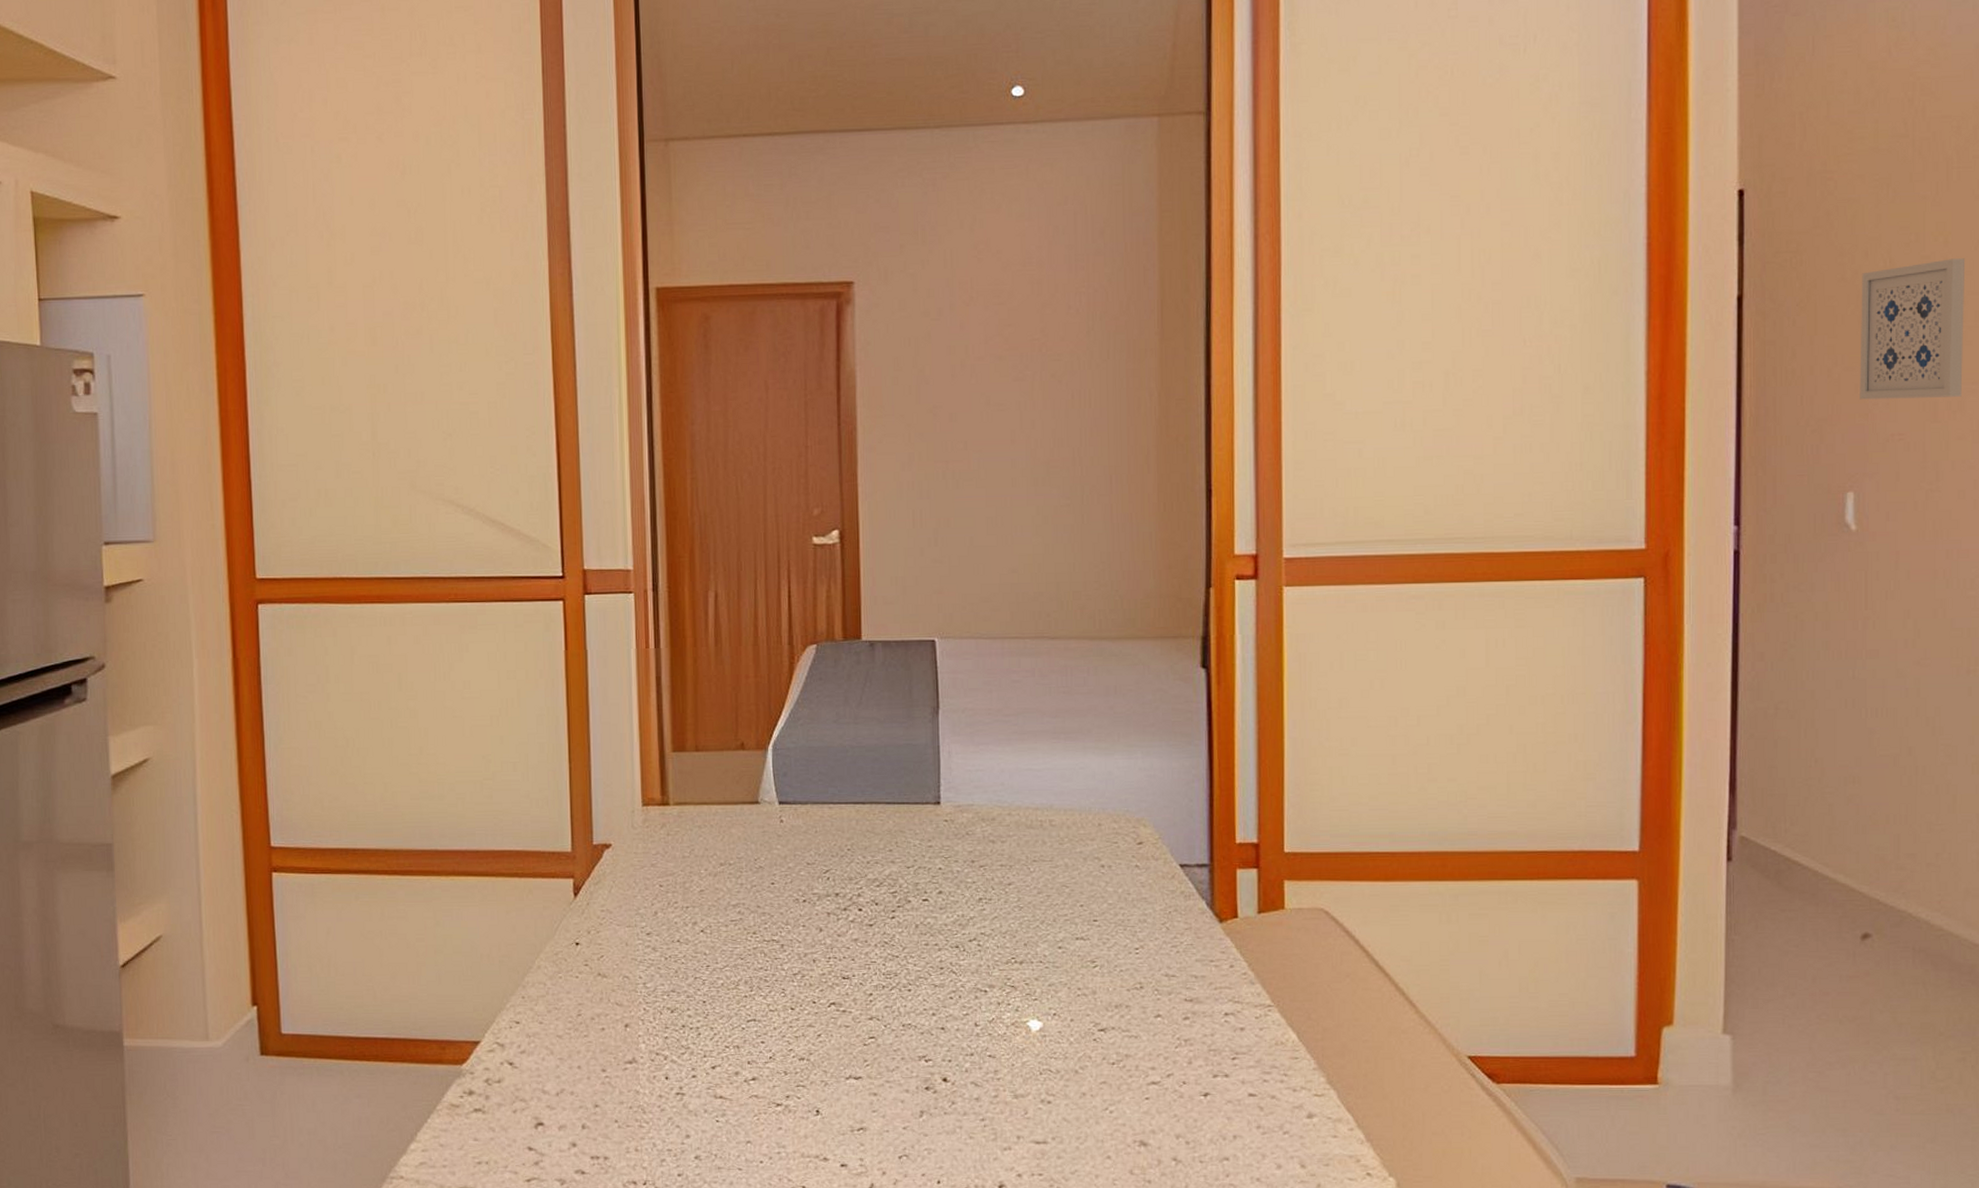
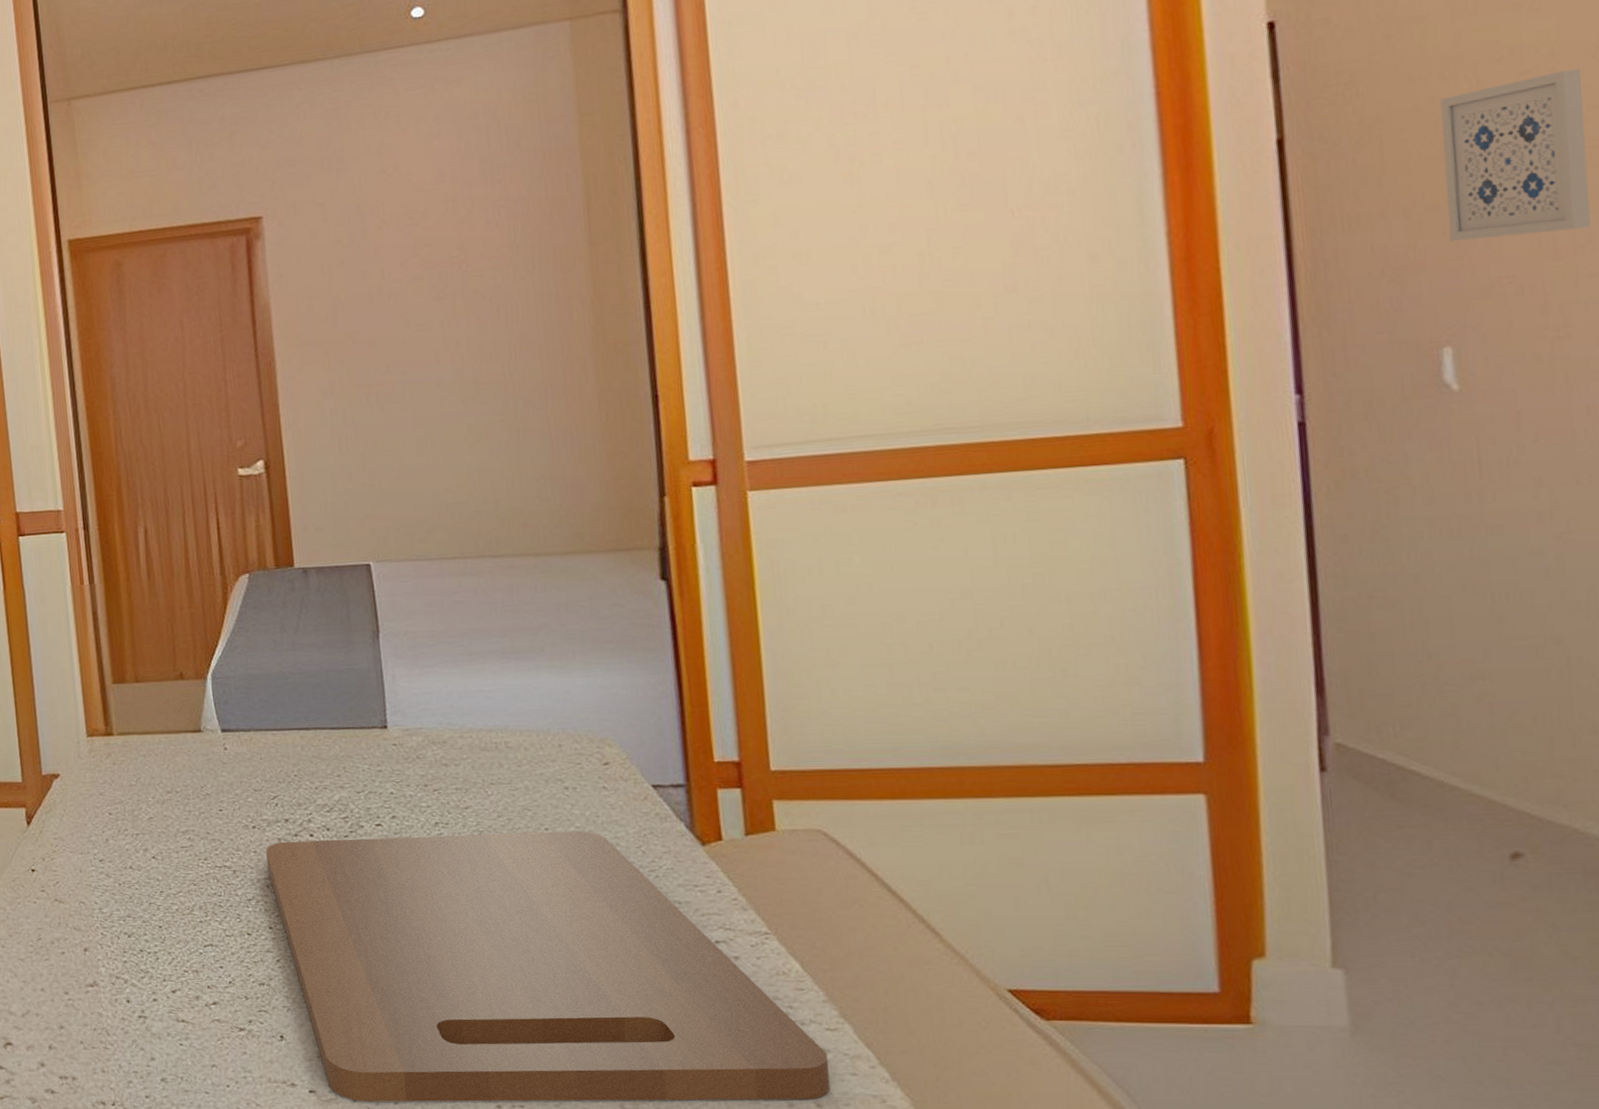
cutting board: none [815,907,1314,1174] -> present [266,830,831,1102]

